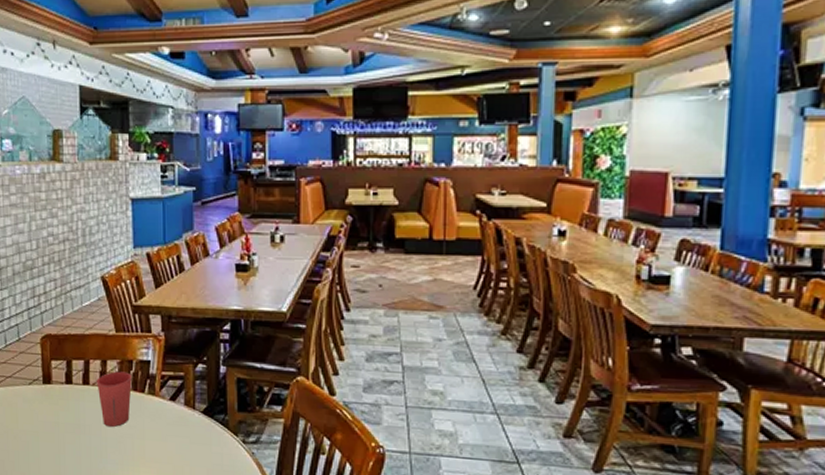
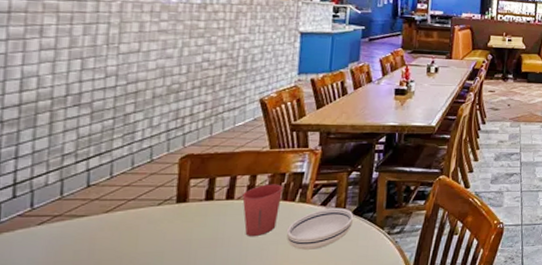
bowl: none [139,404,205,450] -> present [286,207,354,250]

